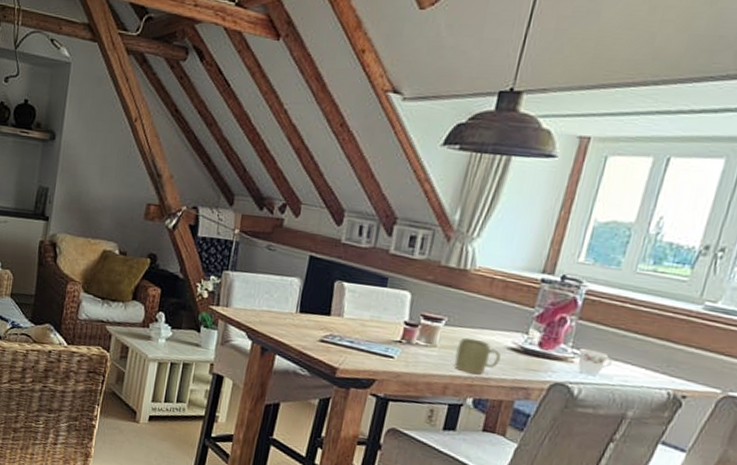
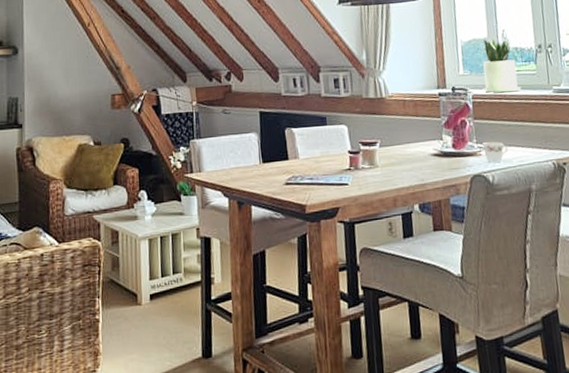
mug: present [453,337,501,375] -> none [394,153,429,183]
planter: none [604,224,669,298] -> present [482,38,522,93]

